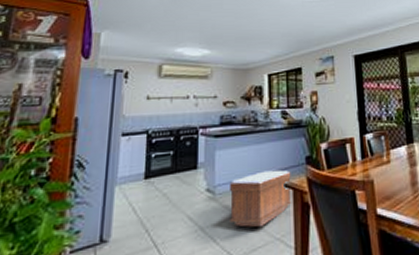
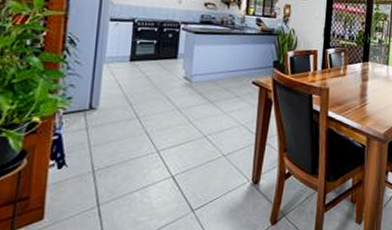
bench: present [230,170,292,228] -> none [203,68,259,114]

